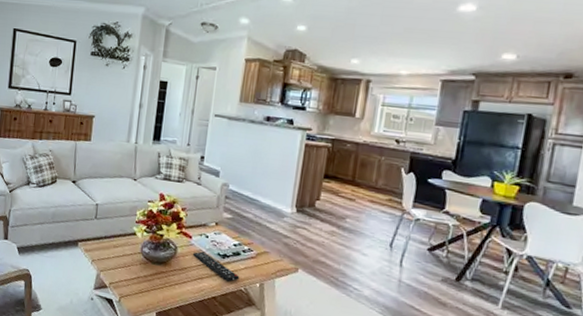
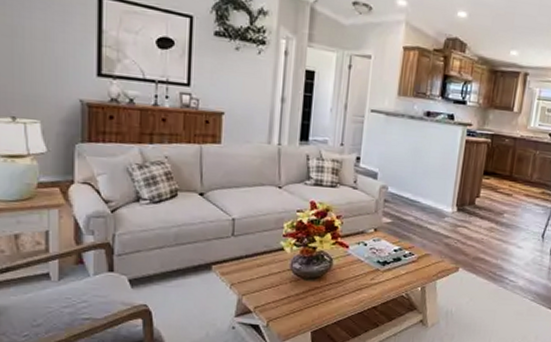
remote control: present [193,251,240,283] -> none [351,260,401,290]

